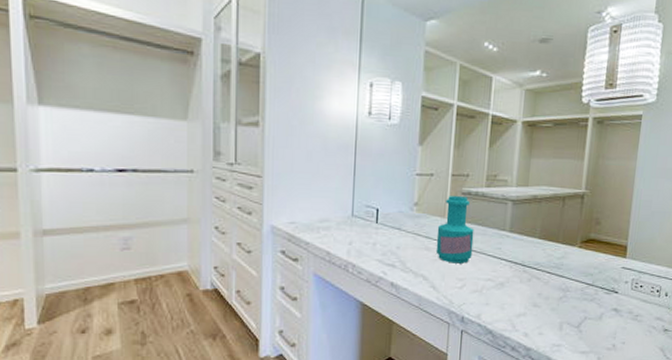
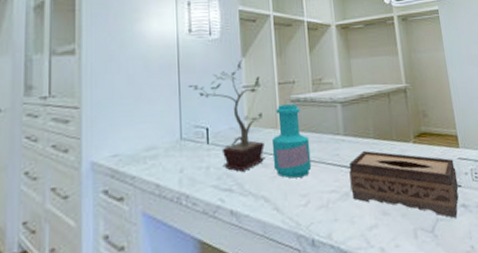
potted plant: none [363,147,434,251] -> present [188,59,266,172]
tissue box: none [507,249,617,319] -> present [349,151,459,218]

